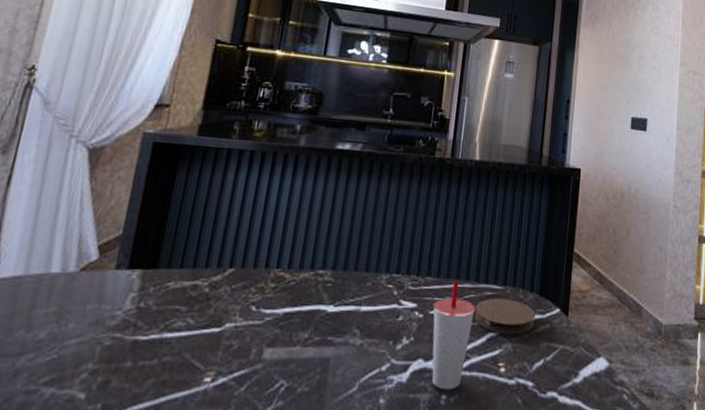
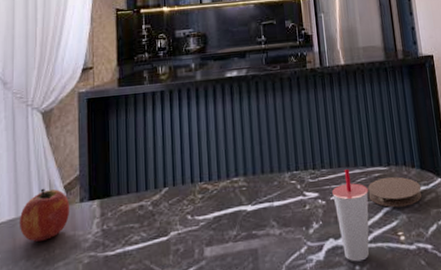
fruit: none [25,244,102,310] -> present [19,188,70,242]

